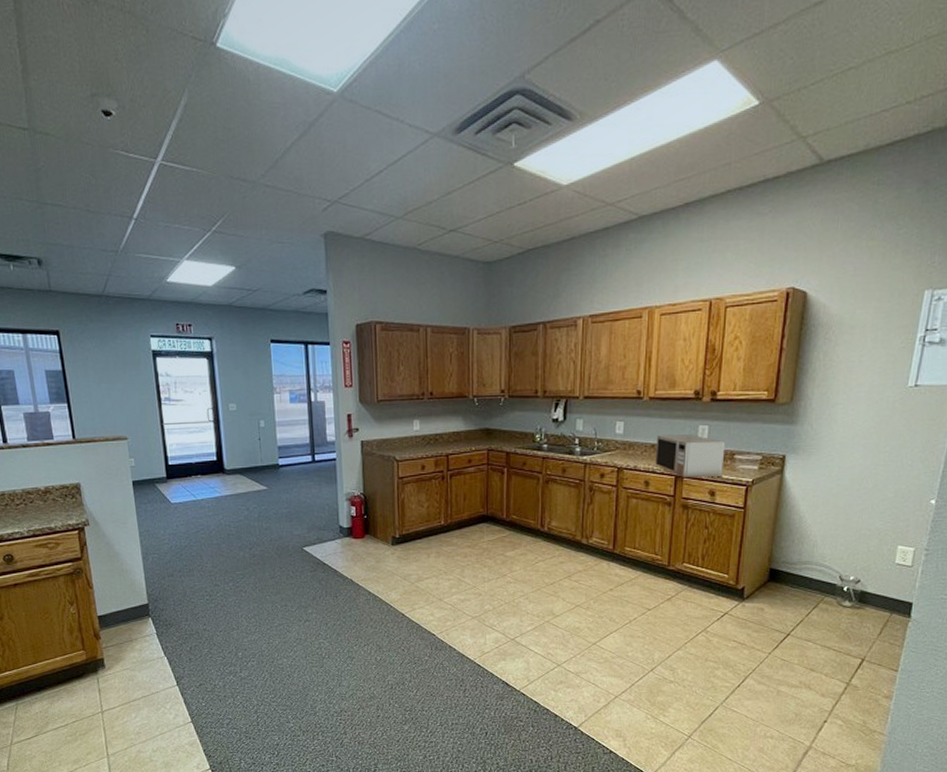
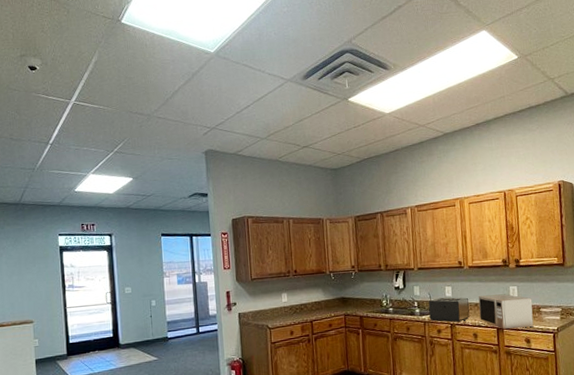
toaster: none [591,434,643,467] -> present [428,297,470,323]

